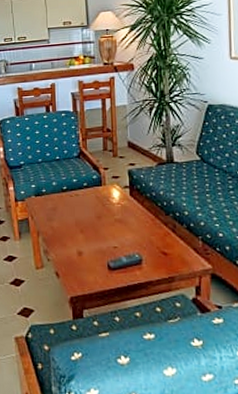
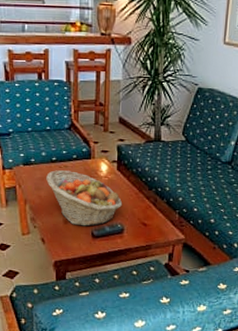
fruit basket: none [57,199,139,258] -> present [45,170,123,227]

